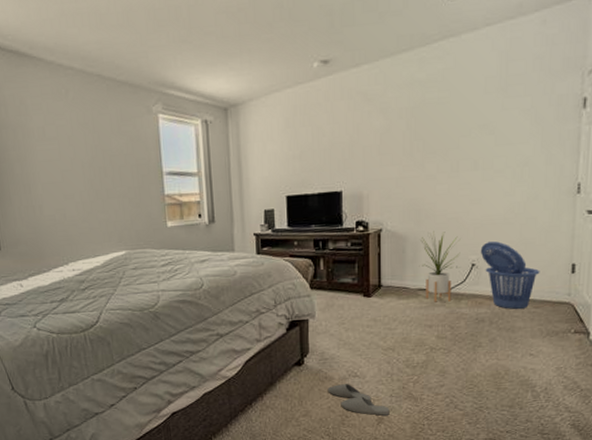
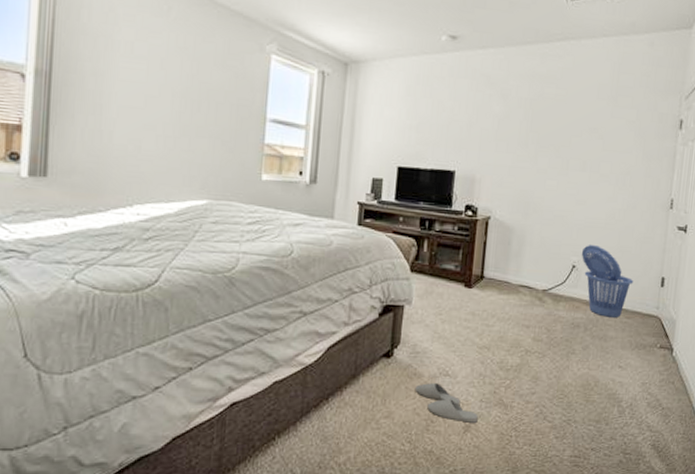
house plant: present [420,231,461,303] -> none [525,226,564,302]

